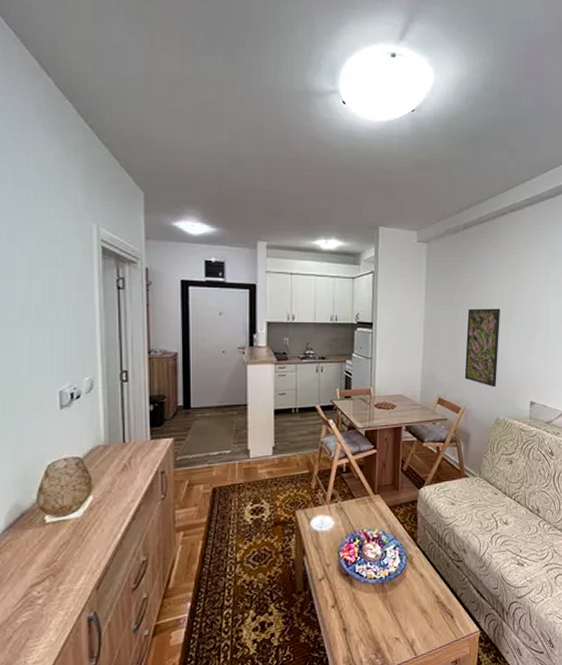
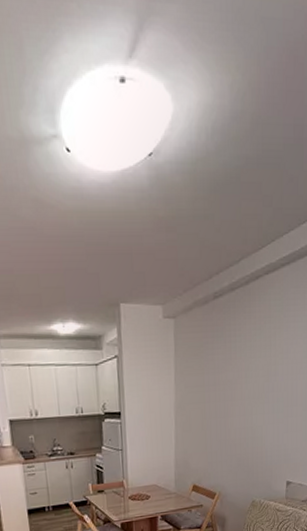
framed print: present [464,308,500,388] -> none [219,386,255,470]

